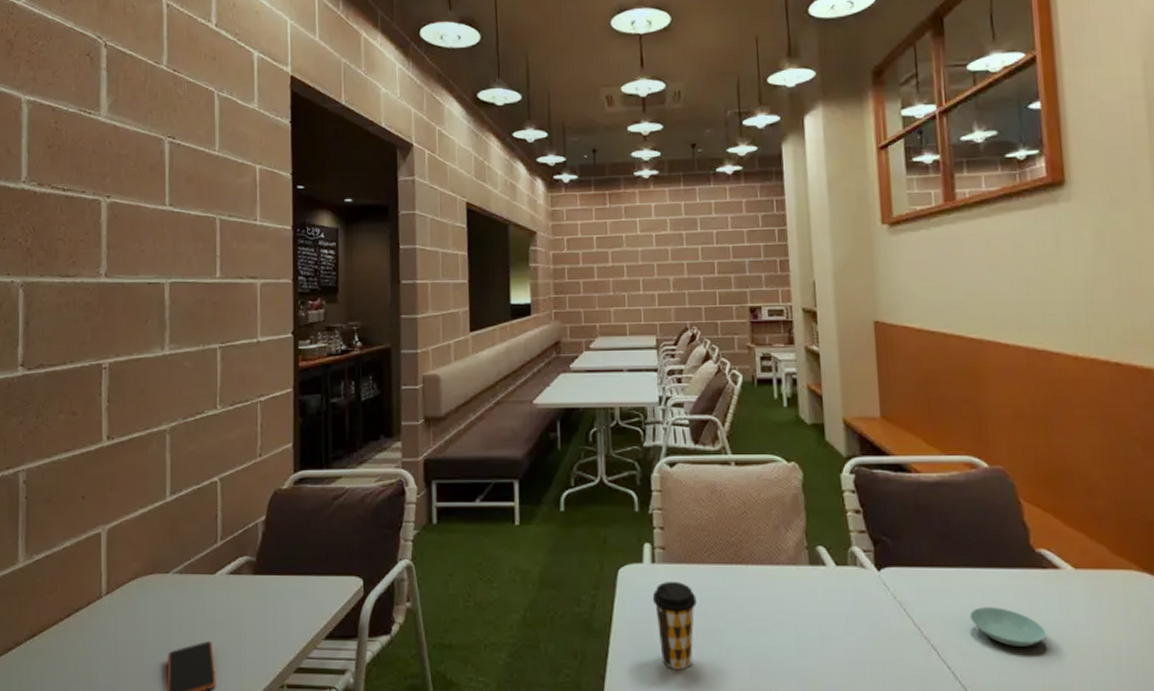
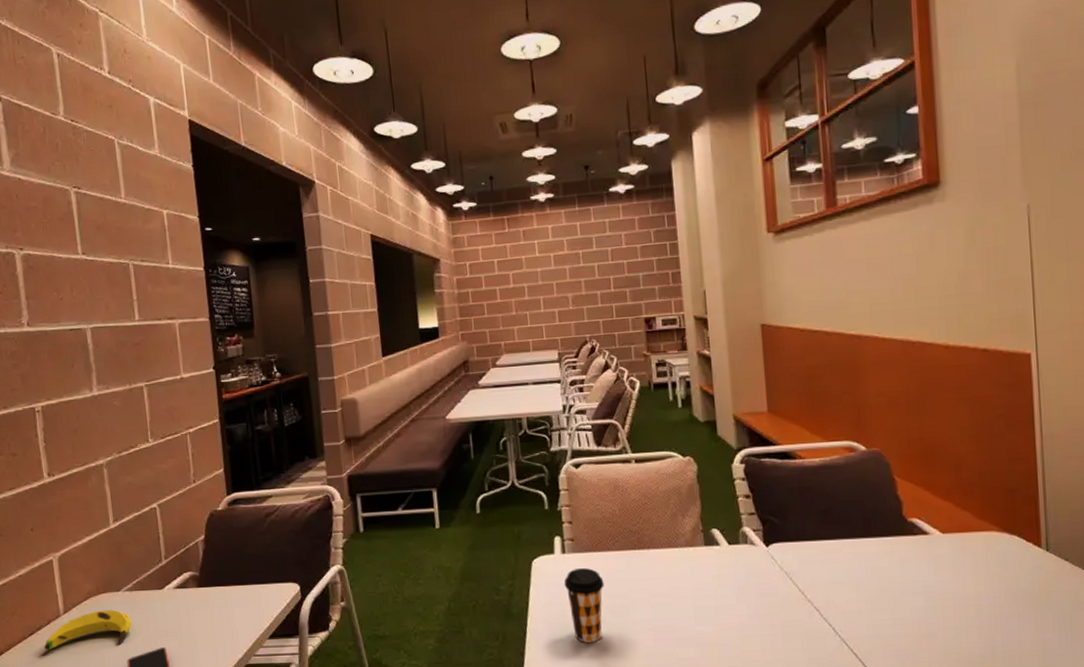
banana: none [80,593,177,637] -> present [44,610,132,651]
saucer: present [969,607,1047,647] -> none [848,571,916,603]

